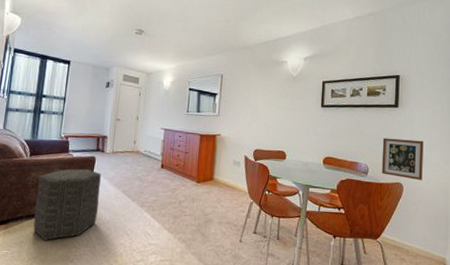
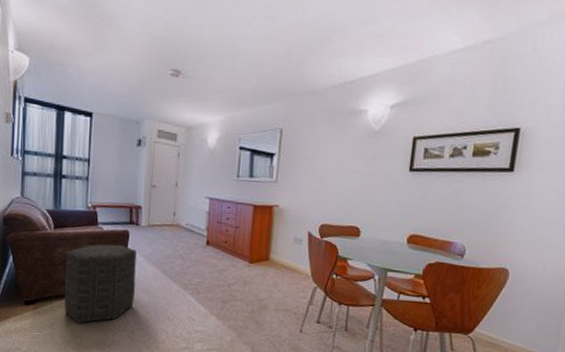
picture frame: present [381,138,424,181] -> none [482,211,544,267]

